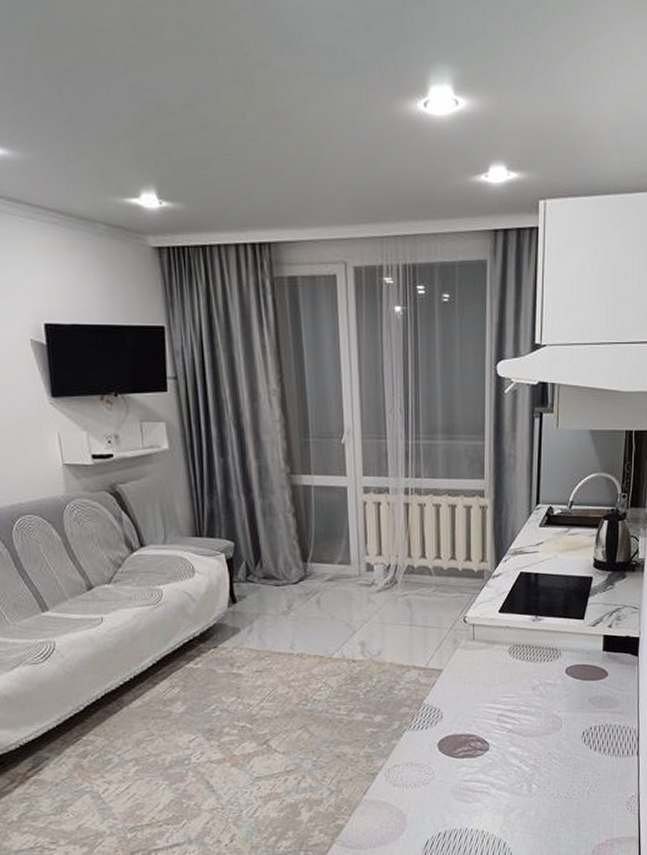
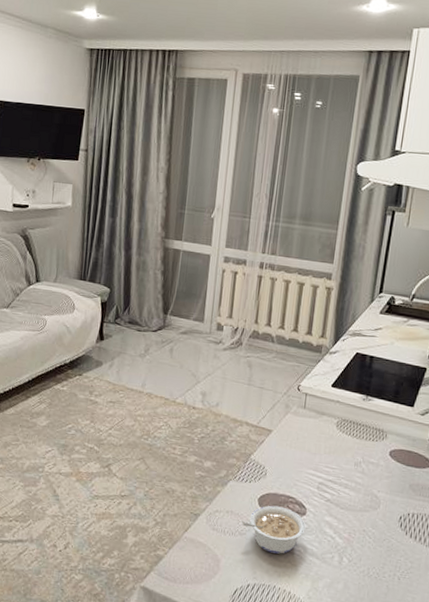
legume: none [423,747,491,796] -> present [241,505,306,554]

